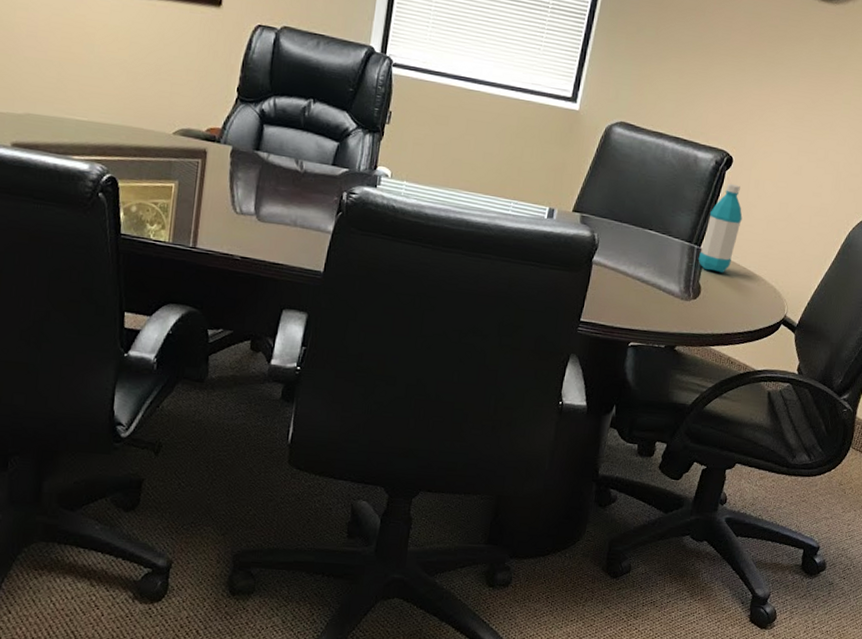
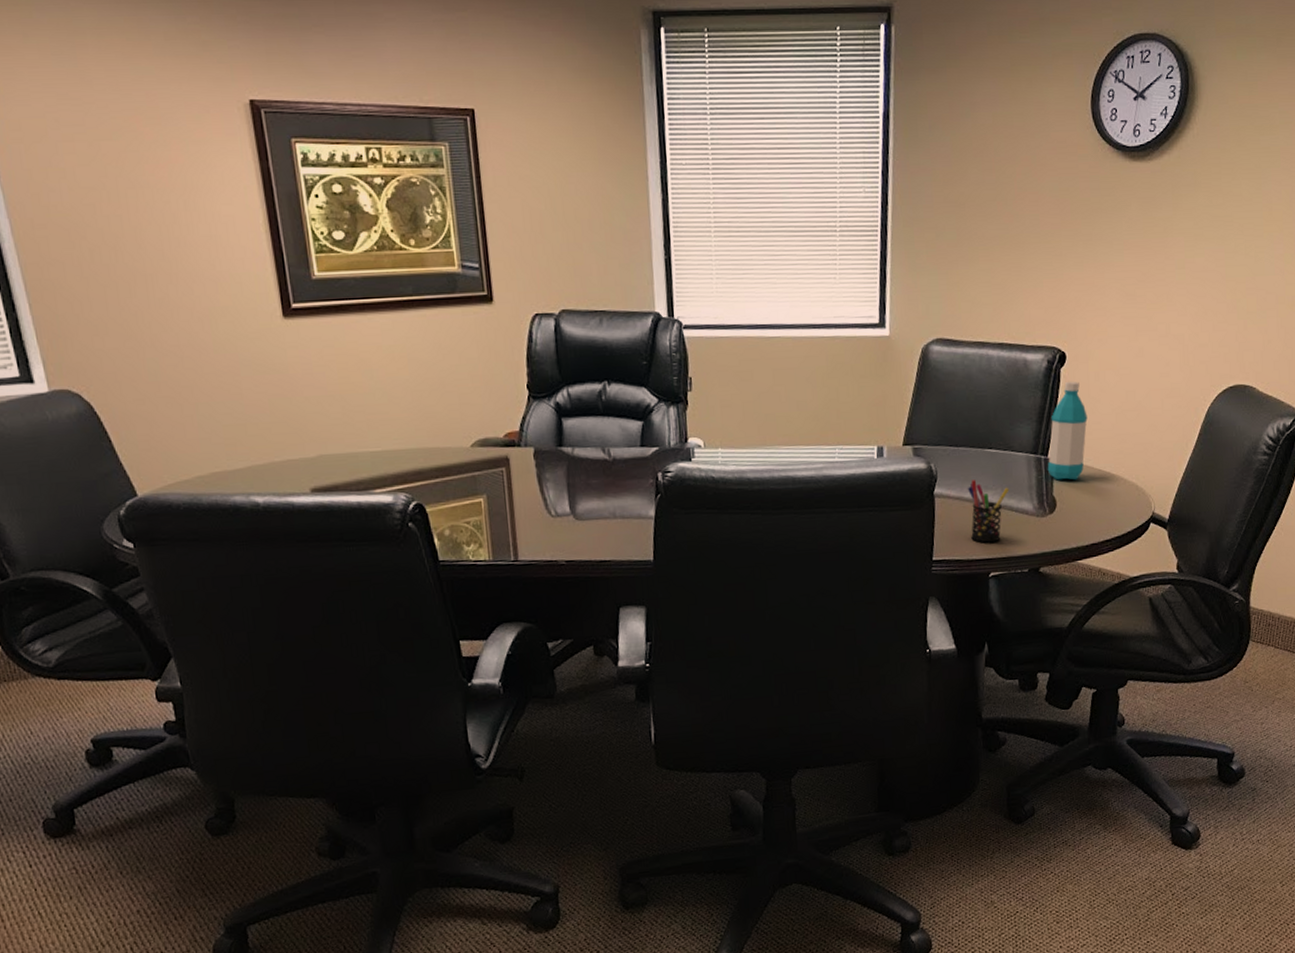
pen holder: none [619,255,661,315] -> present [967,480,1010,543]

